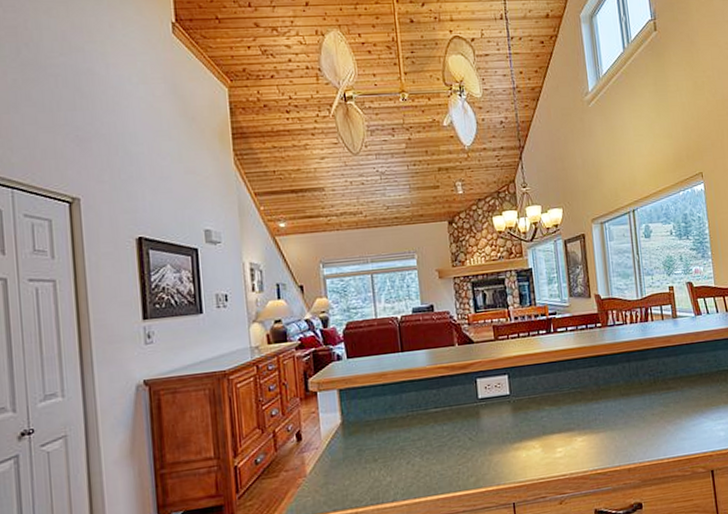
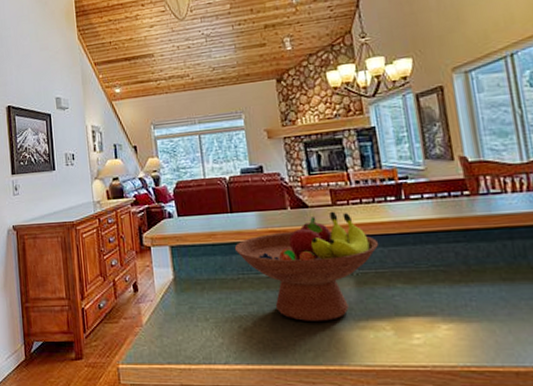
fruit bowl: none [404,345,532,450] -> present [234,211,379,321]

